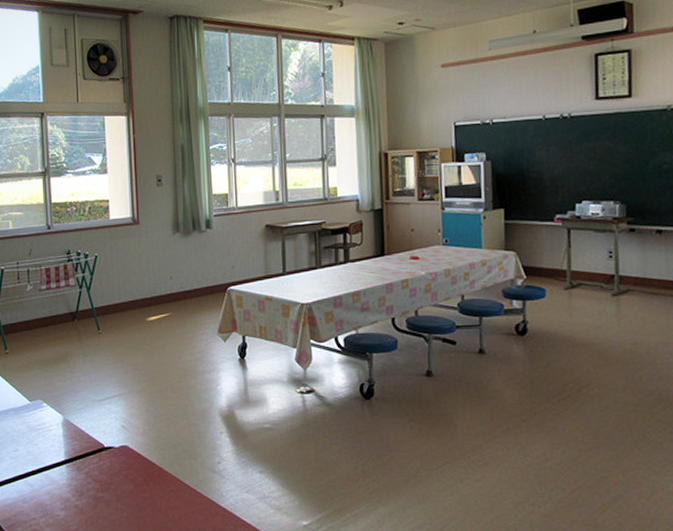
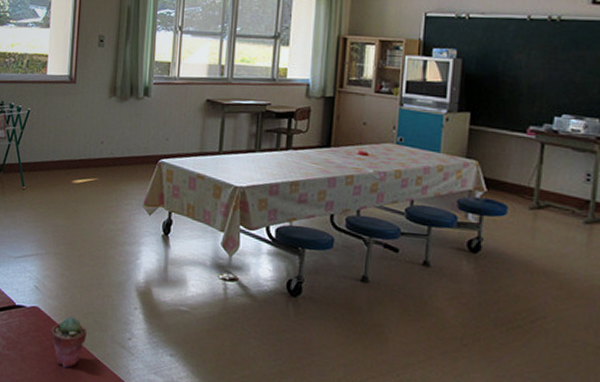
potted succulent: none [142,449,177,501] -> present [50,316,87,368]

